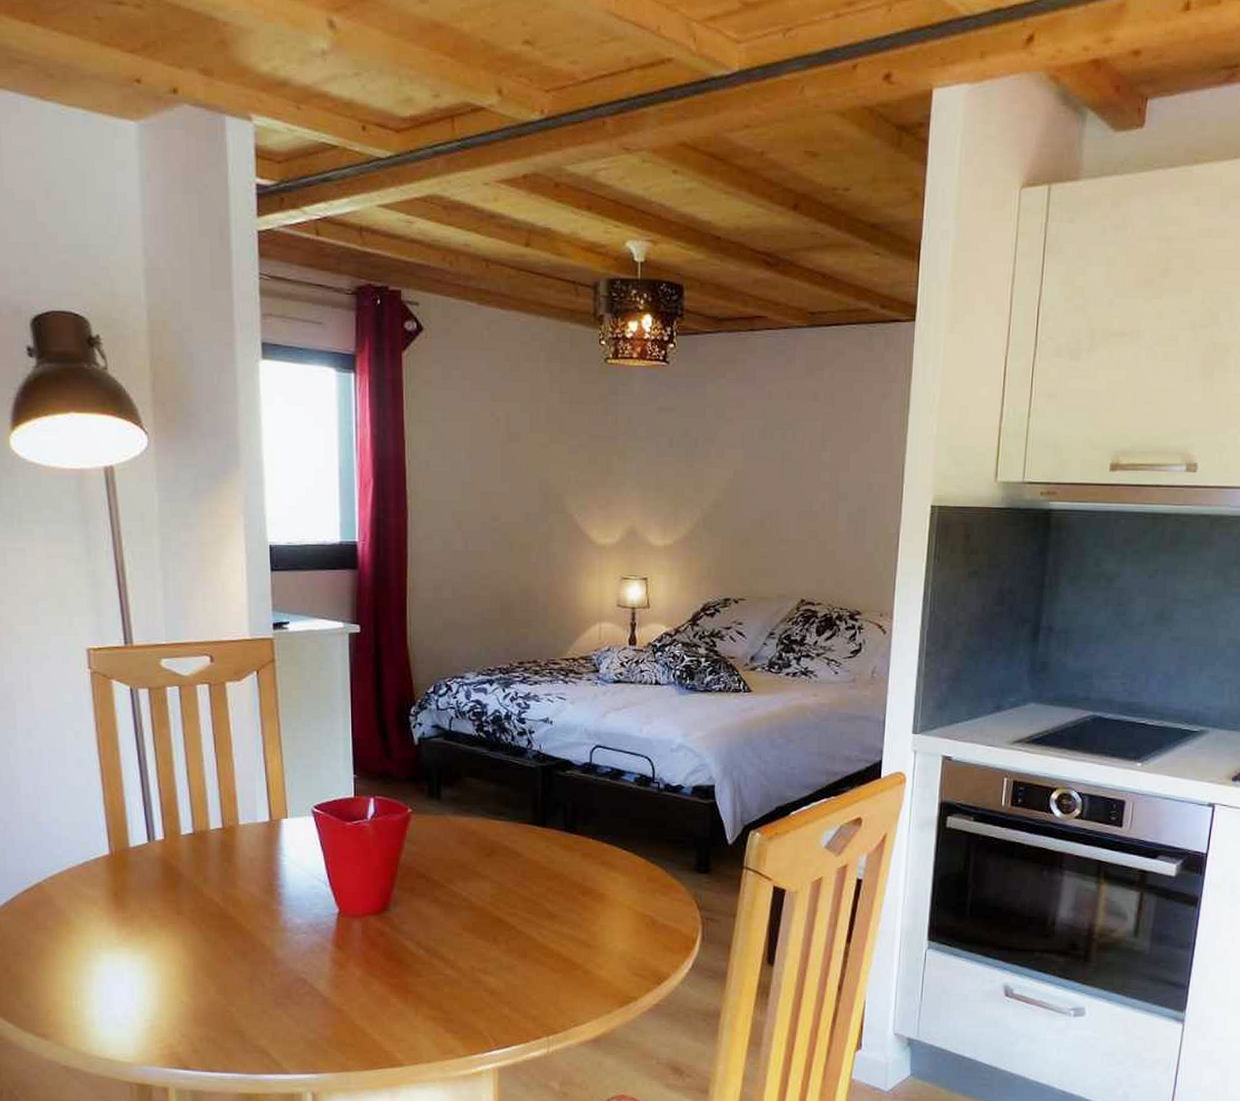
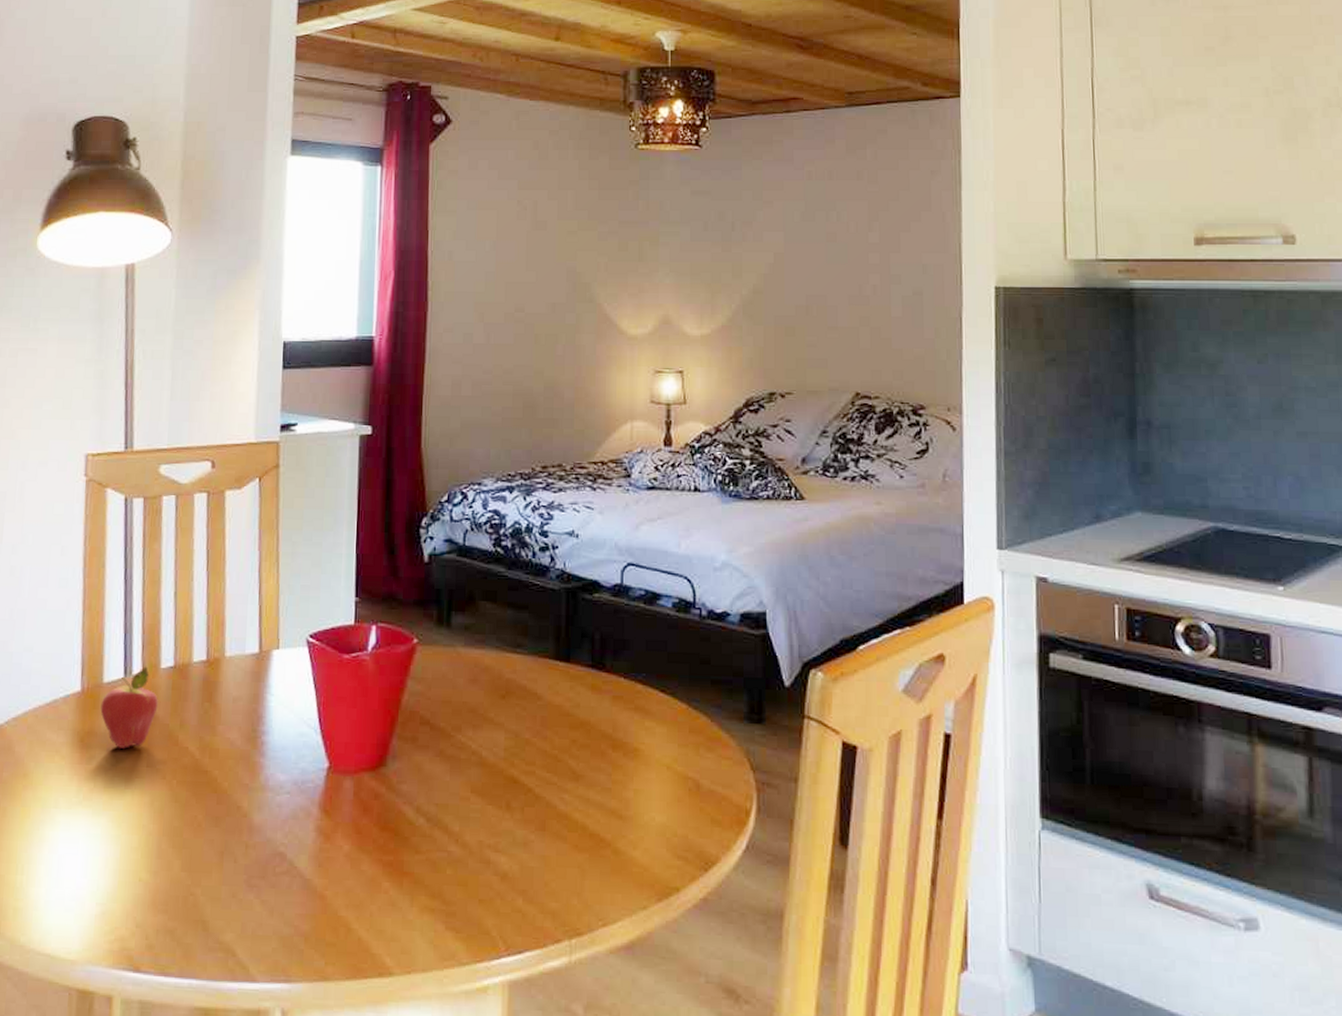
fruit: none [129,833,182,900] -> present [100,666,158,749]

